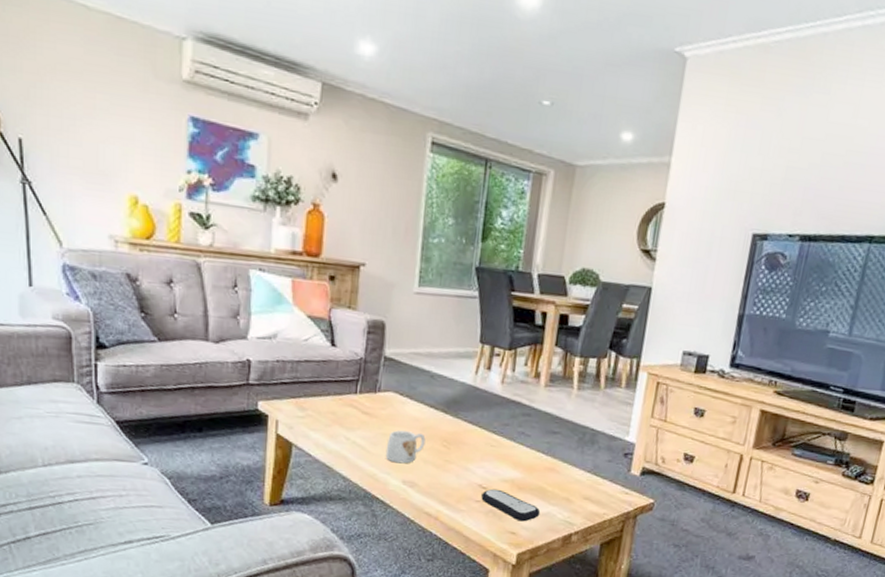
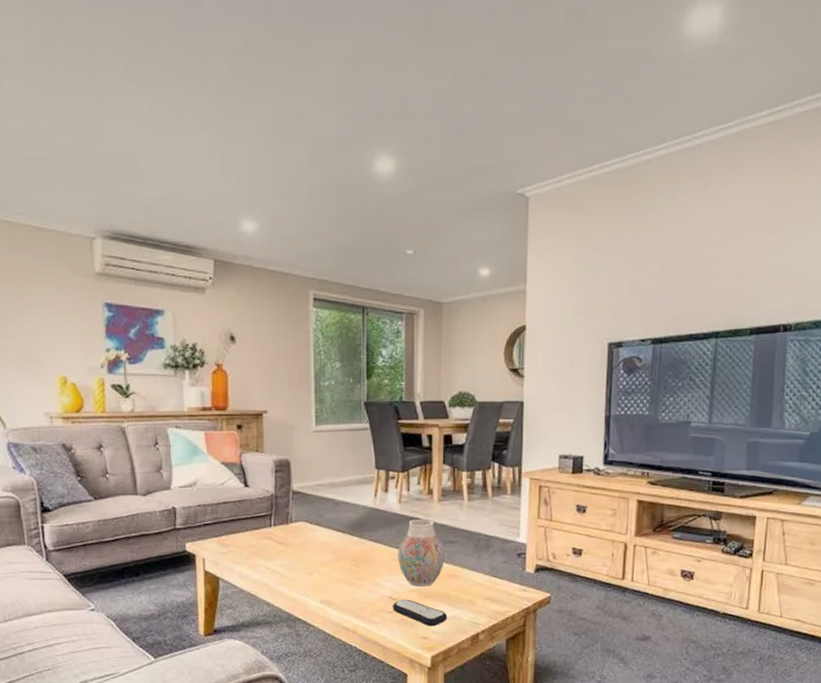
mug: present [385,430,426,464] -> none [302,555,337,585]
vase: none [493,403,546,478] -> present [398,520,445,587]

